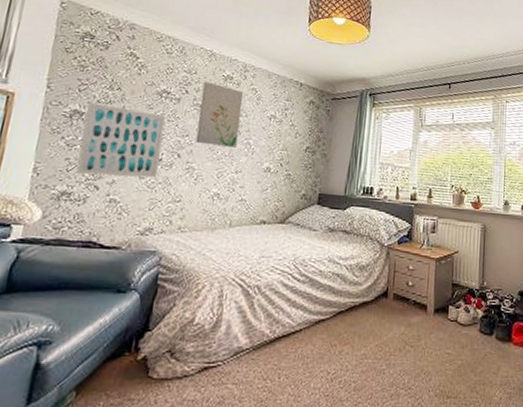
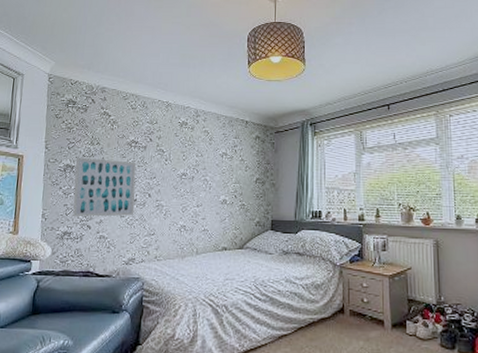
wall art: present [195,81,243,148] -> none [162,129,198,184]

